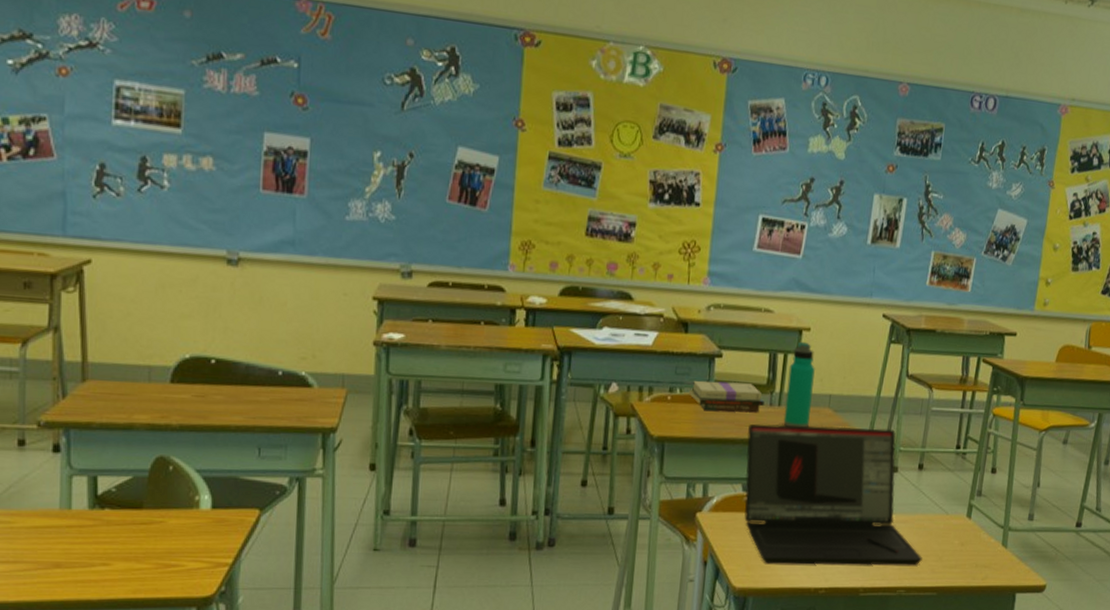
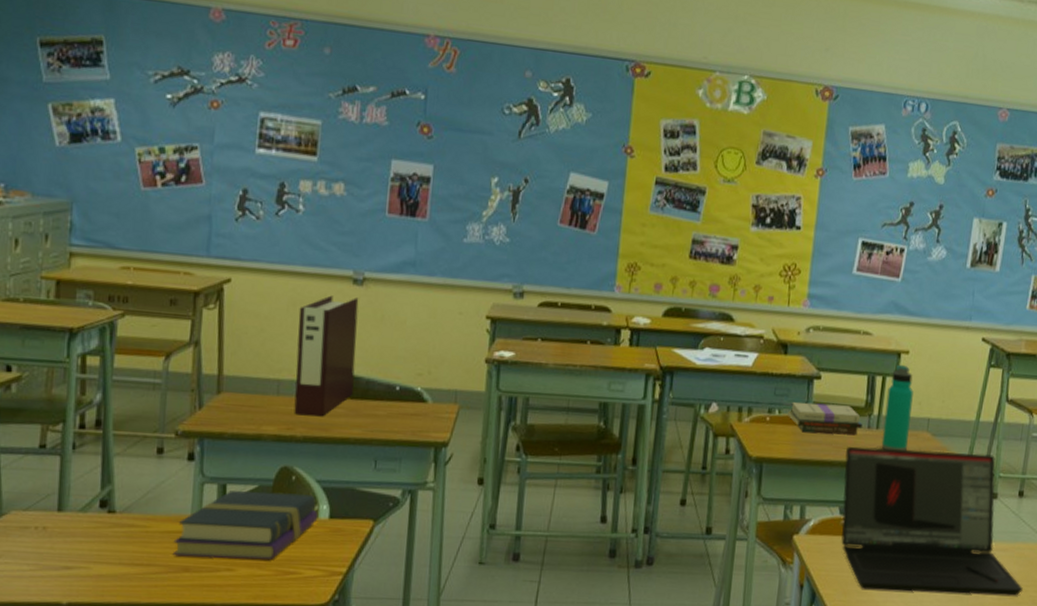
book: none [41,482,200,553] -> present [172,491,318,560]
binder: none [168,276,234,404] -> present [294,295,359,417]

